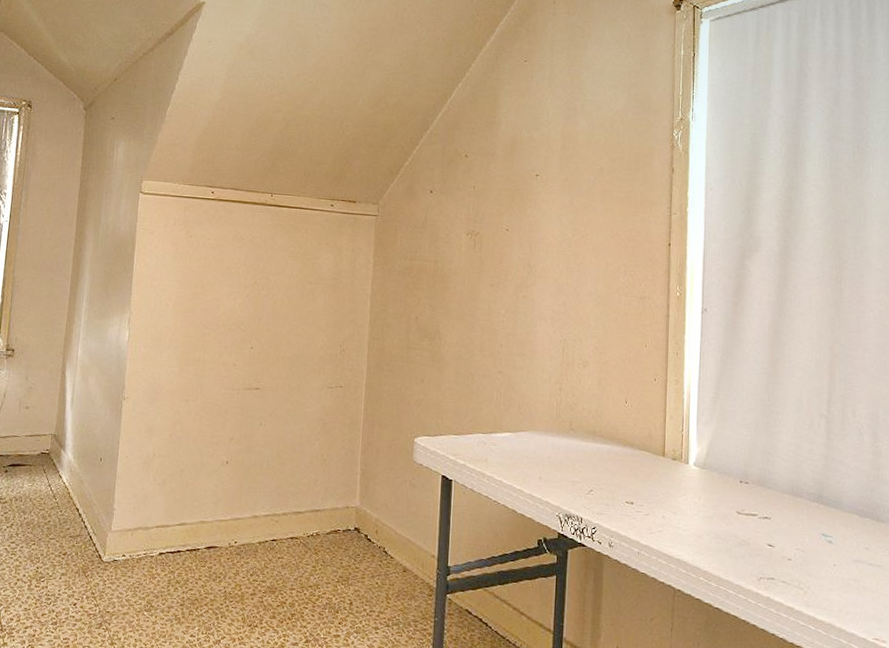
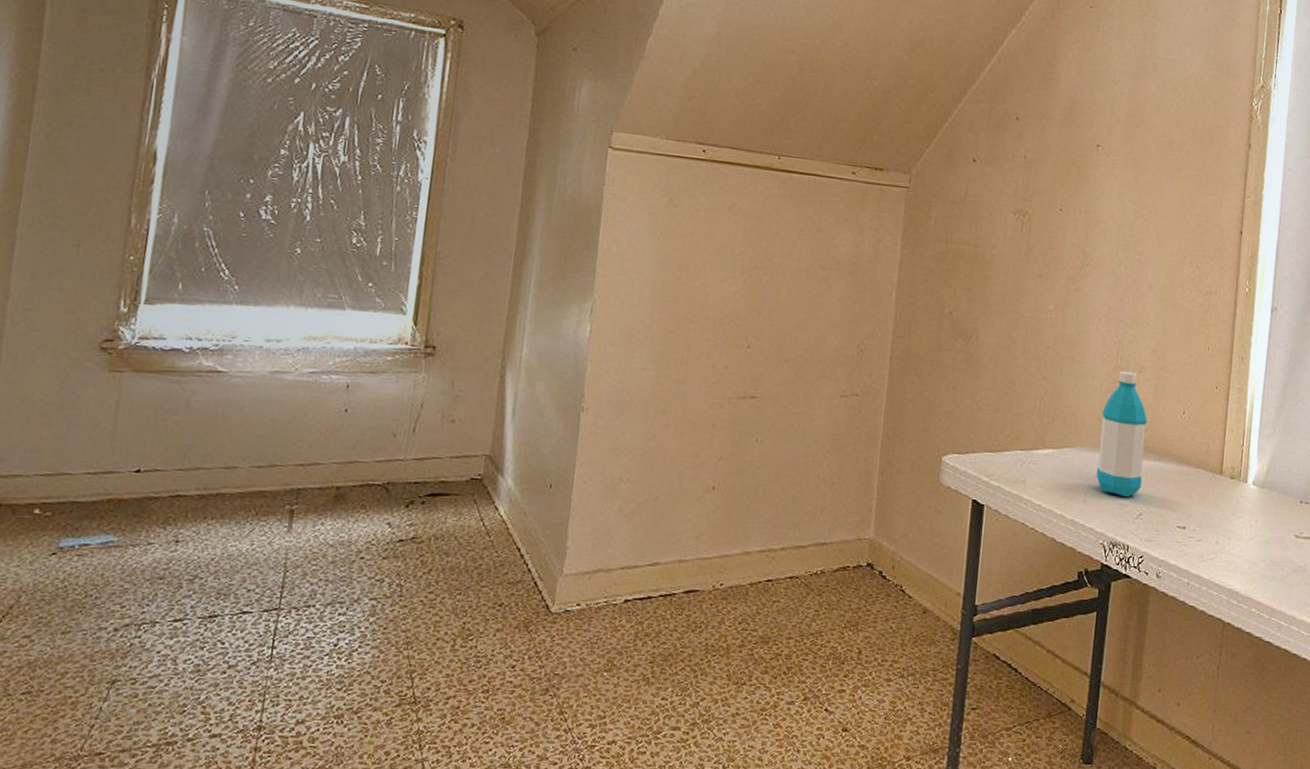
water bottle: none [549,365,594,476] -> present [1096,370,1148,498]

